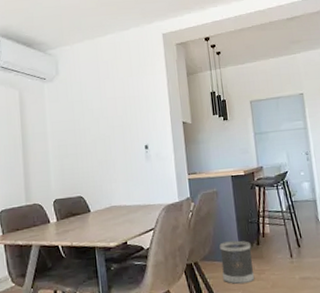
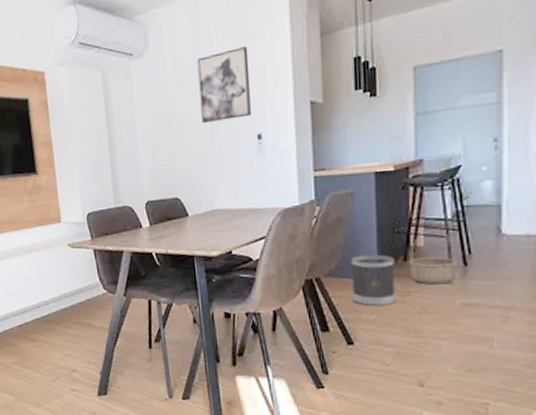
wall art: none [97,79,140,135] -> present [197,46,251,123]
basket: none [260,219,294,264] -> present [408,229,458,285]

